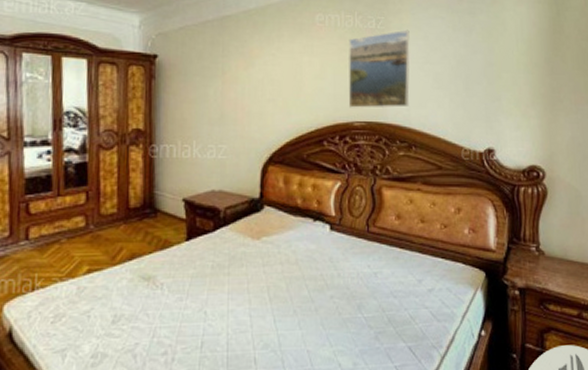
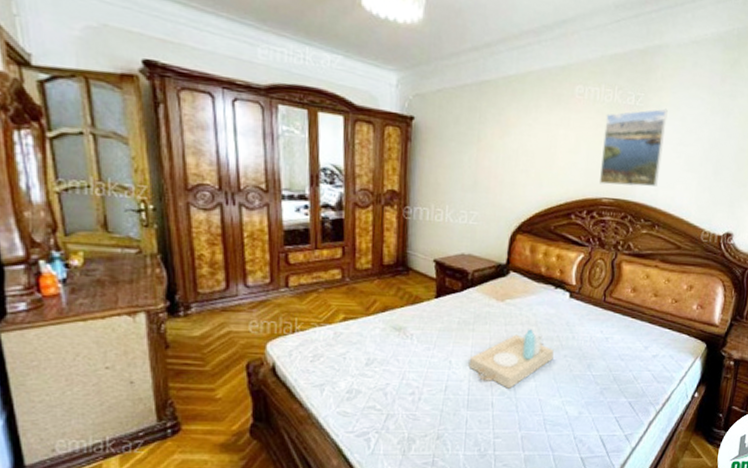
serving tray: none [226,269,319,340] -> present [468,329,554,389]

